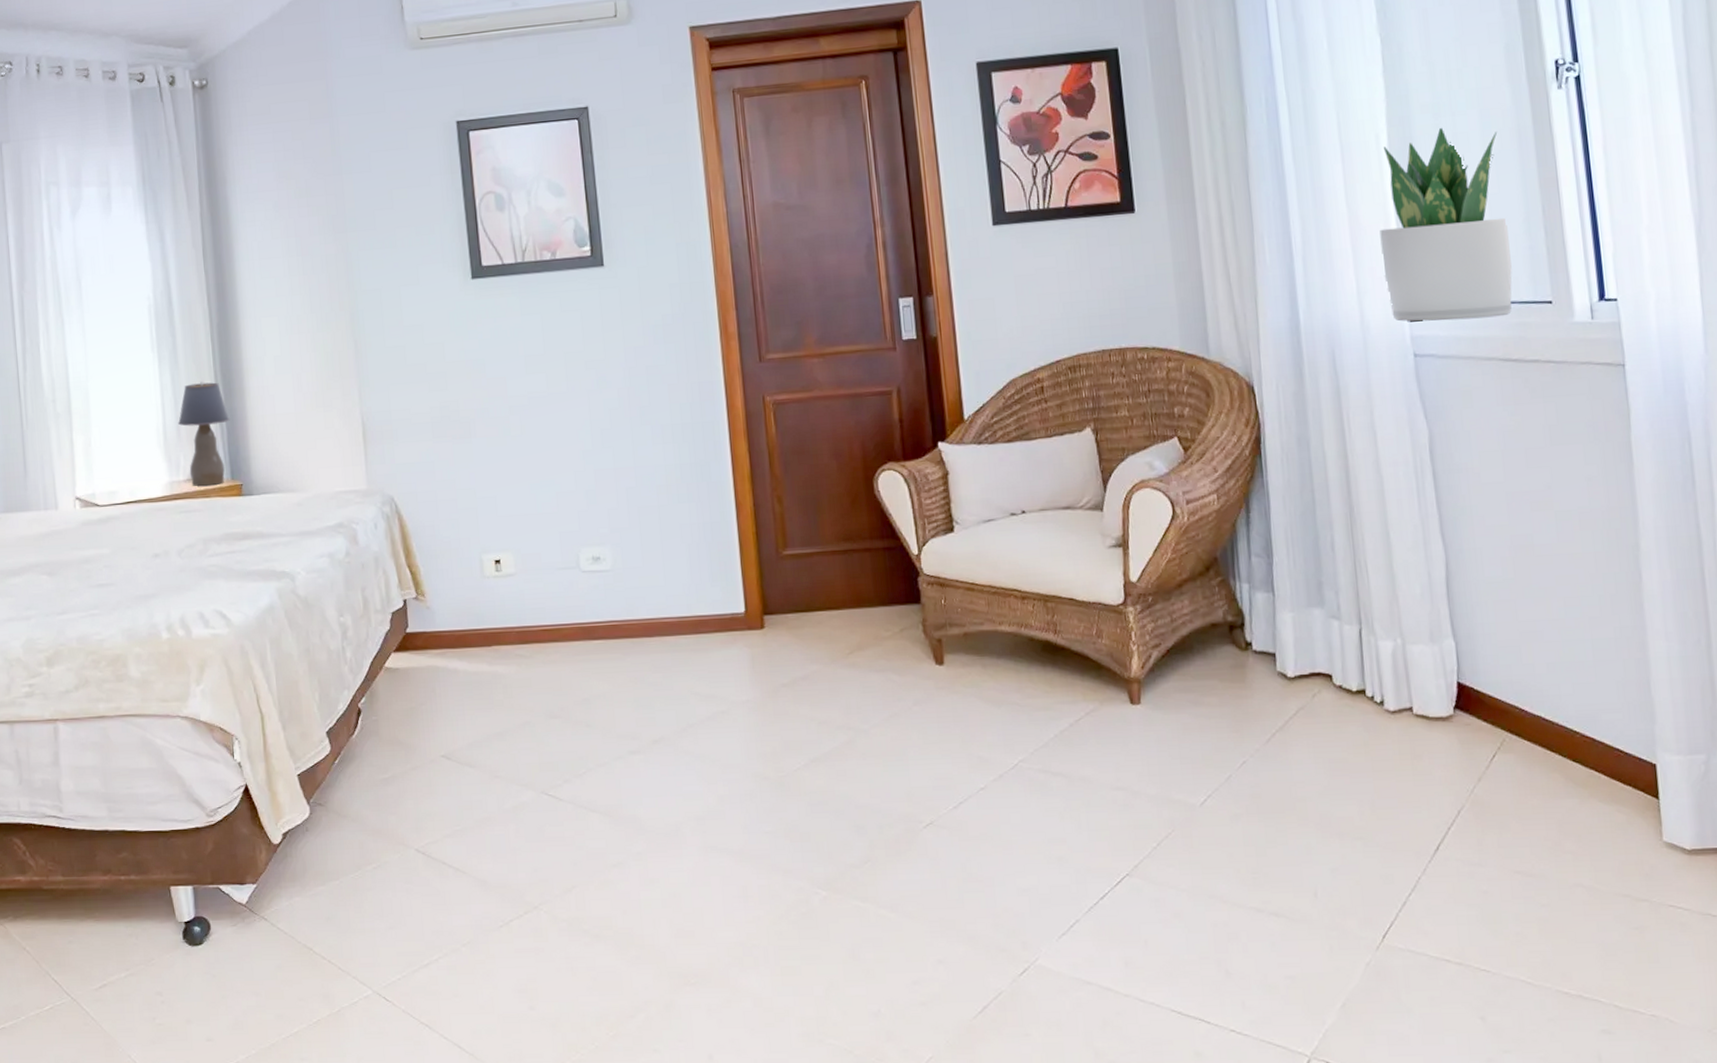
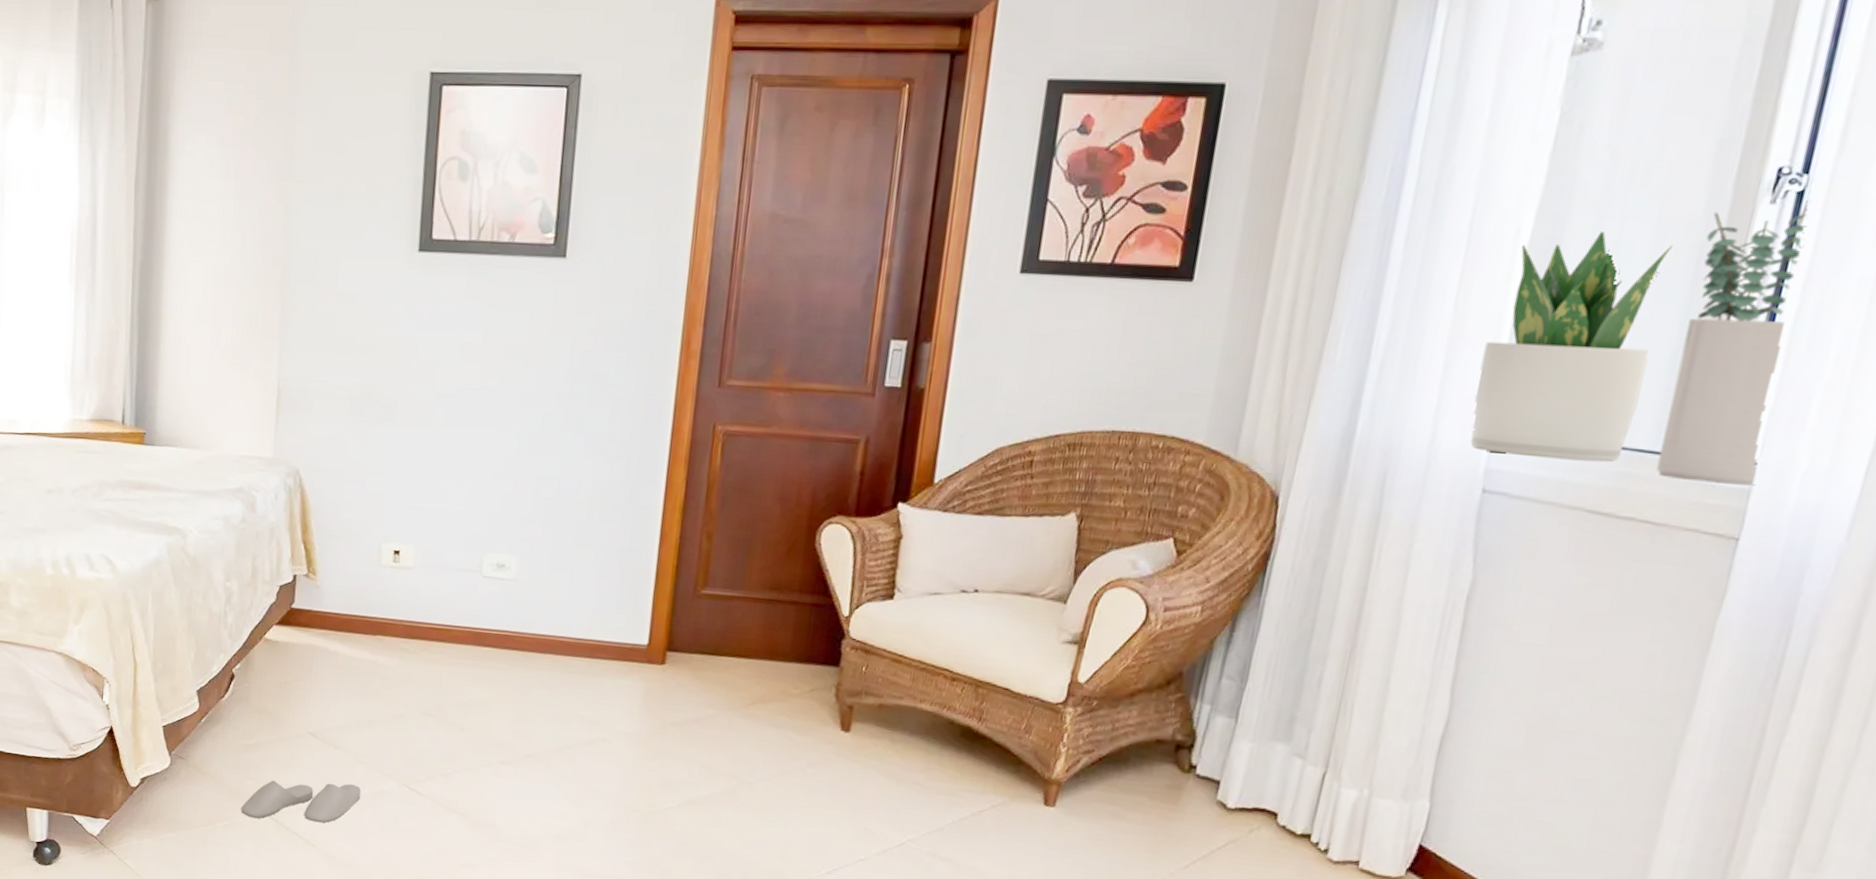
table lamp: present [177,381,230,486] -> none [87,320,141,430]
slippers: none [386,801,503,855] -> present [241,780,362,823]
vase: none [1519,81,1623,322] -> present [1656,199,1812,486]

